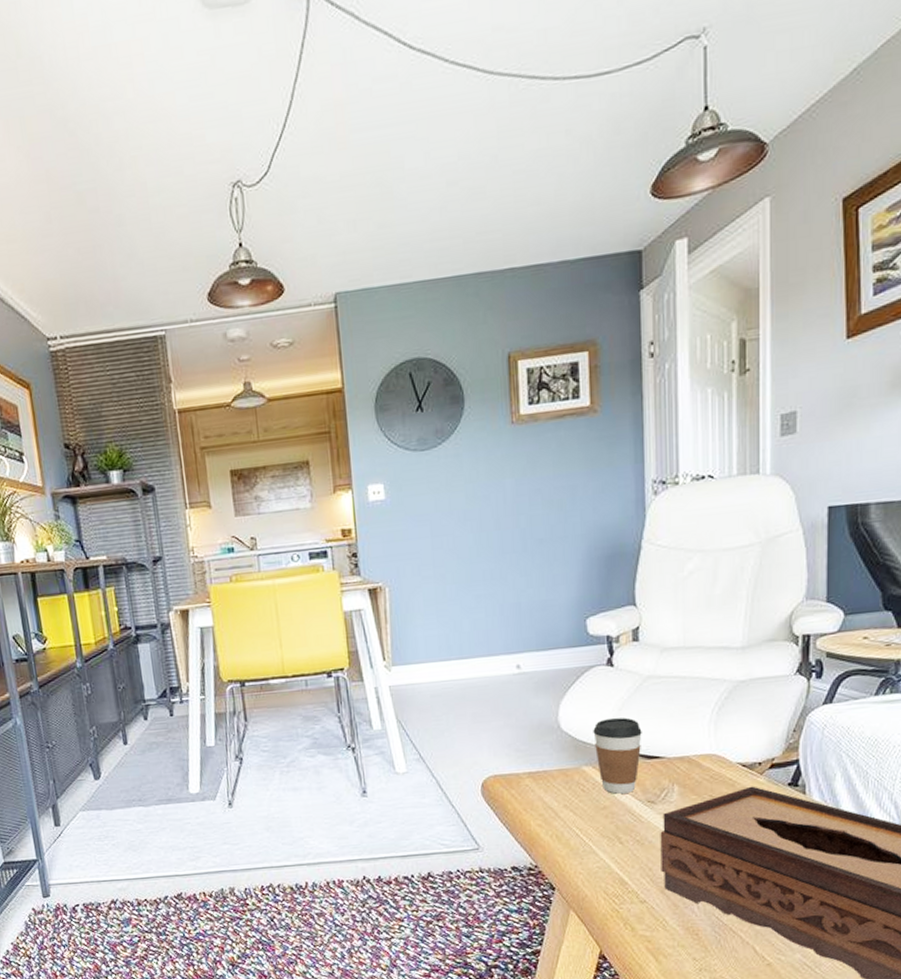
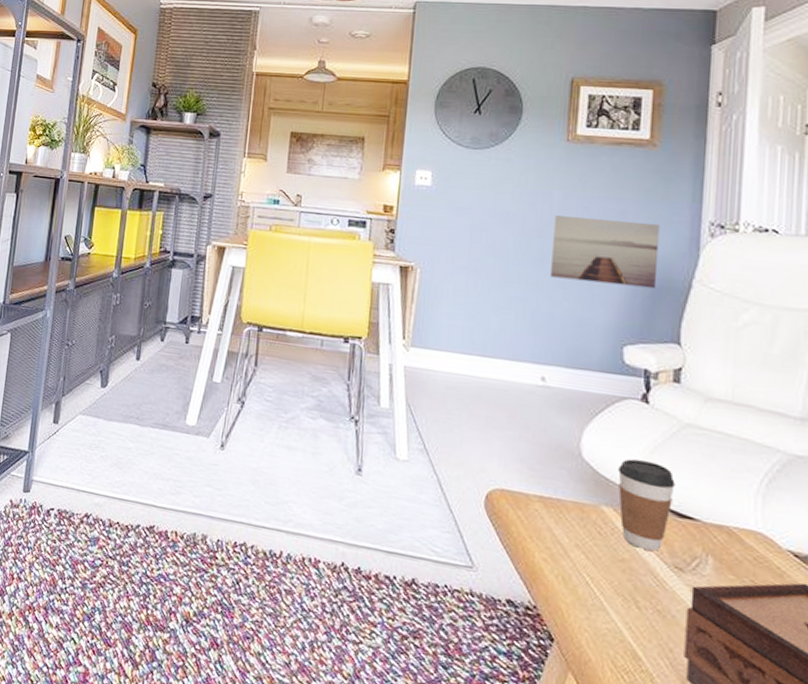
wall art: none [510,493,610,568] -> present [549,215,660,289]

